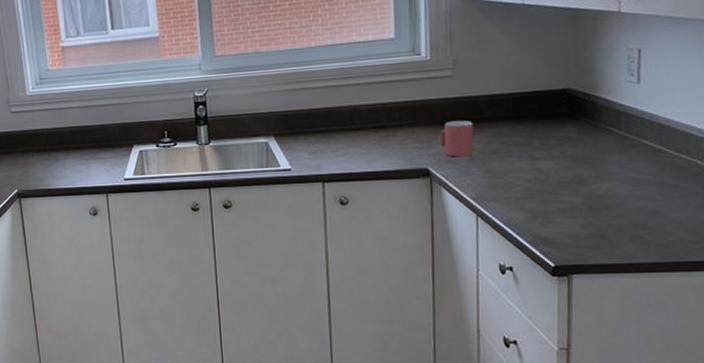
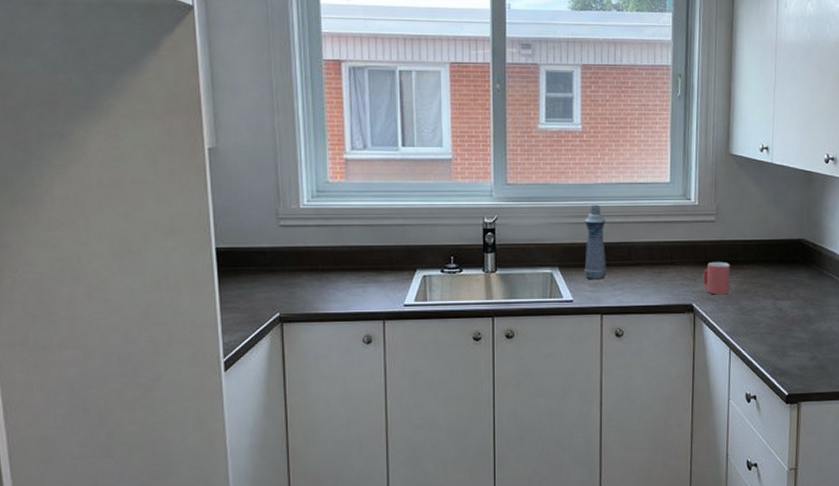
bottle: none [298,69,327,147] -> present [584,204,607,280]

